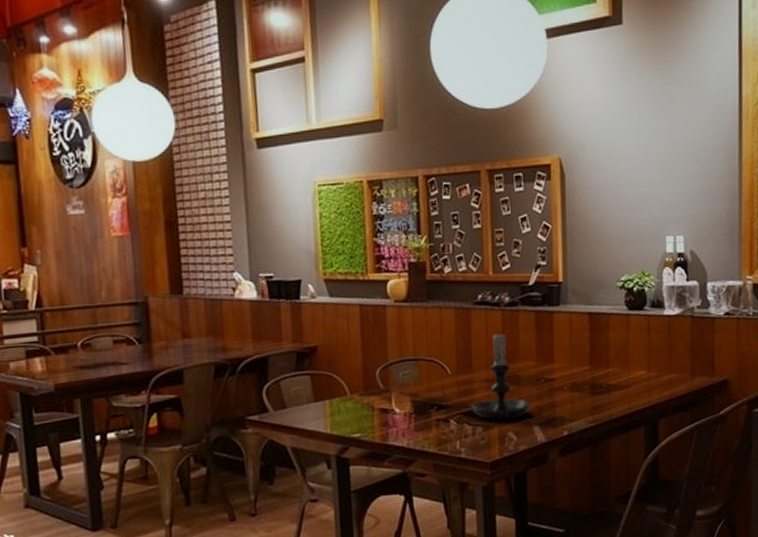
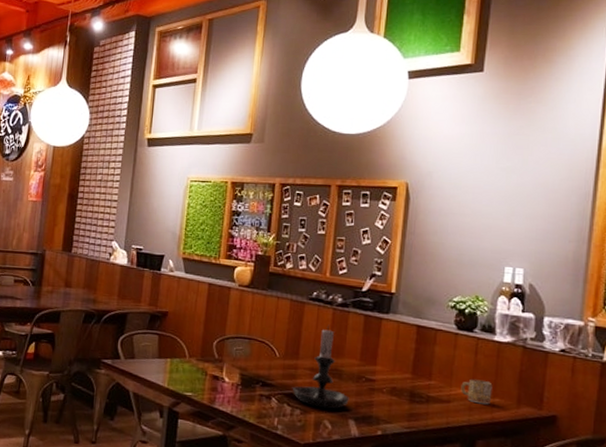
mug: none [638,357,668,383] -> present [461,379,493,405]

